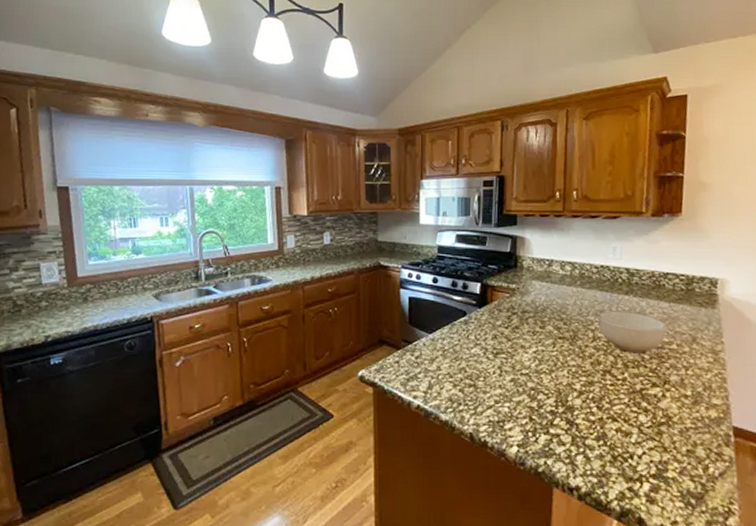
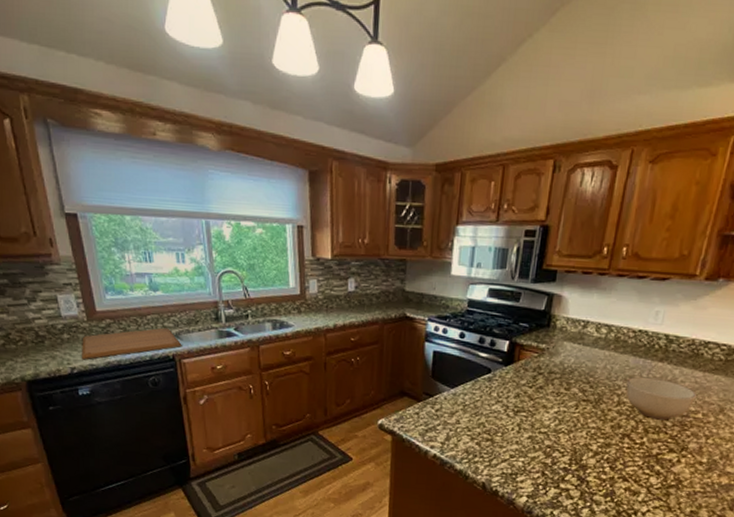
chopping board: none [58,289,161,327] -> present [82,327,182,360]

